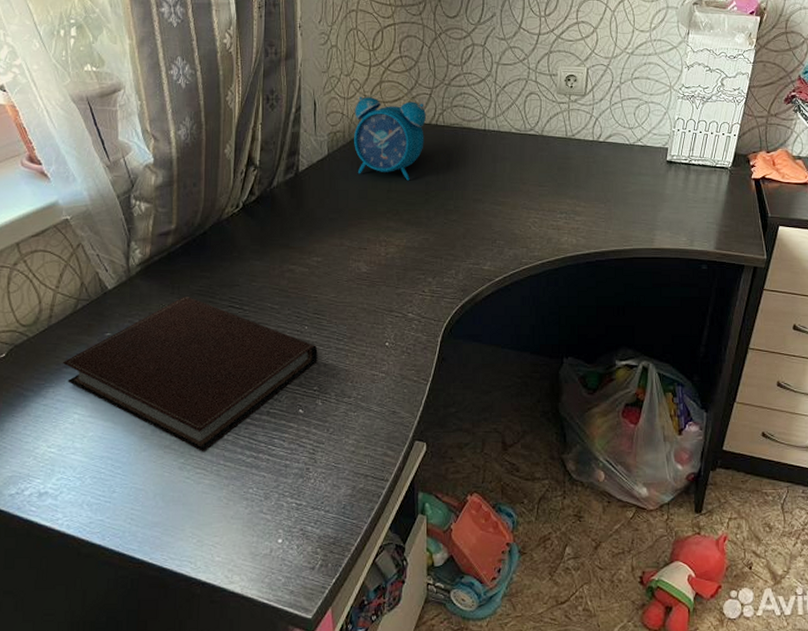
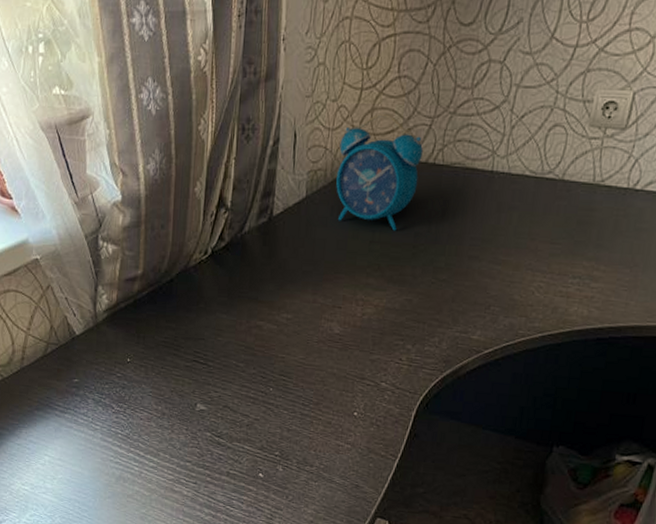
notebook: present [62,297,318,451] -> none [34,347,282,505]

